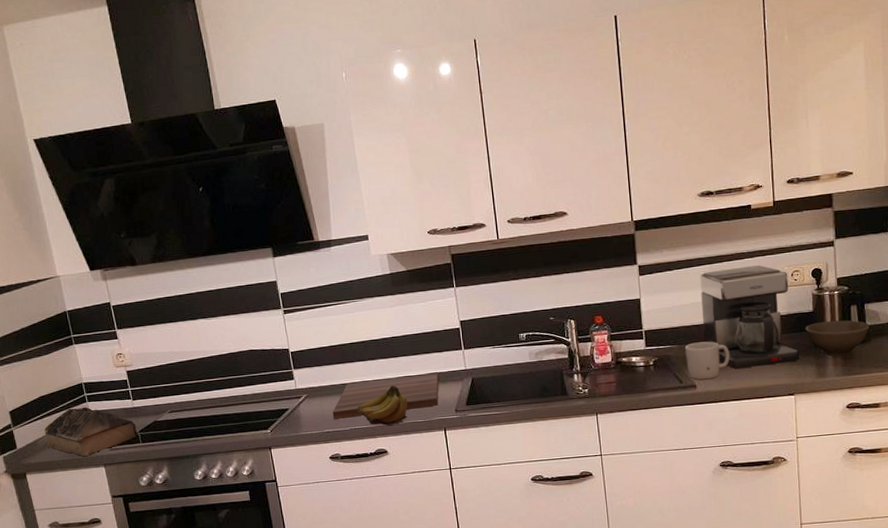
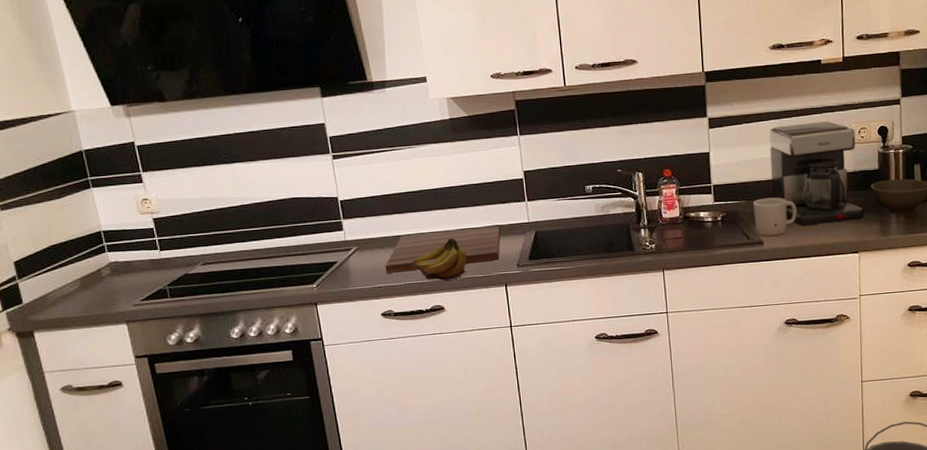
bread loaf: present [44,407,138,456] -> none [55,257,166,312]

